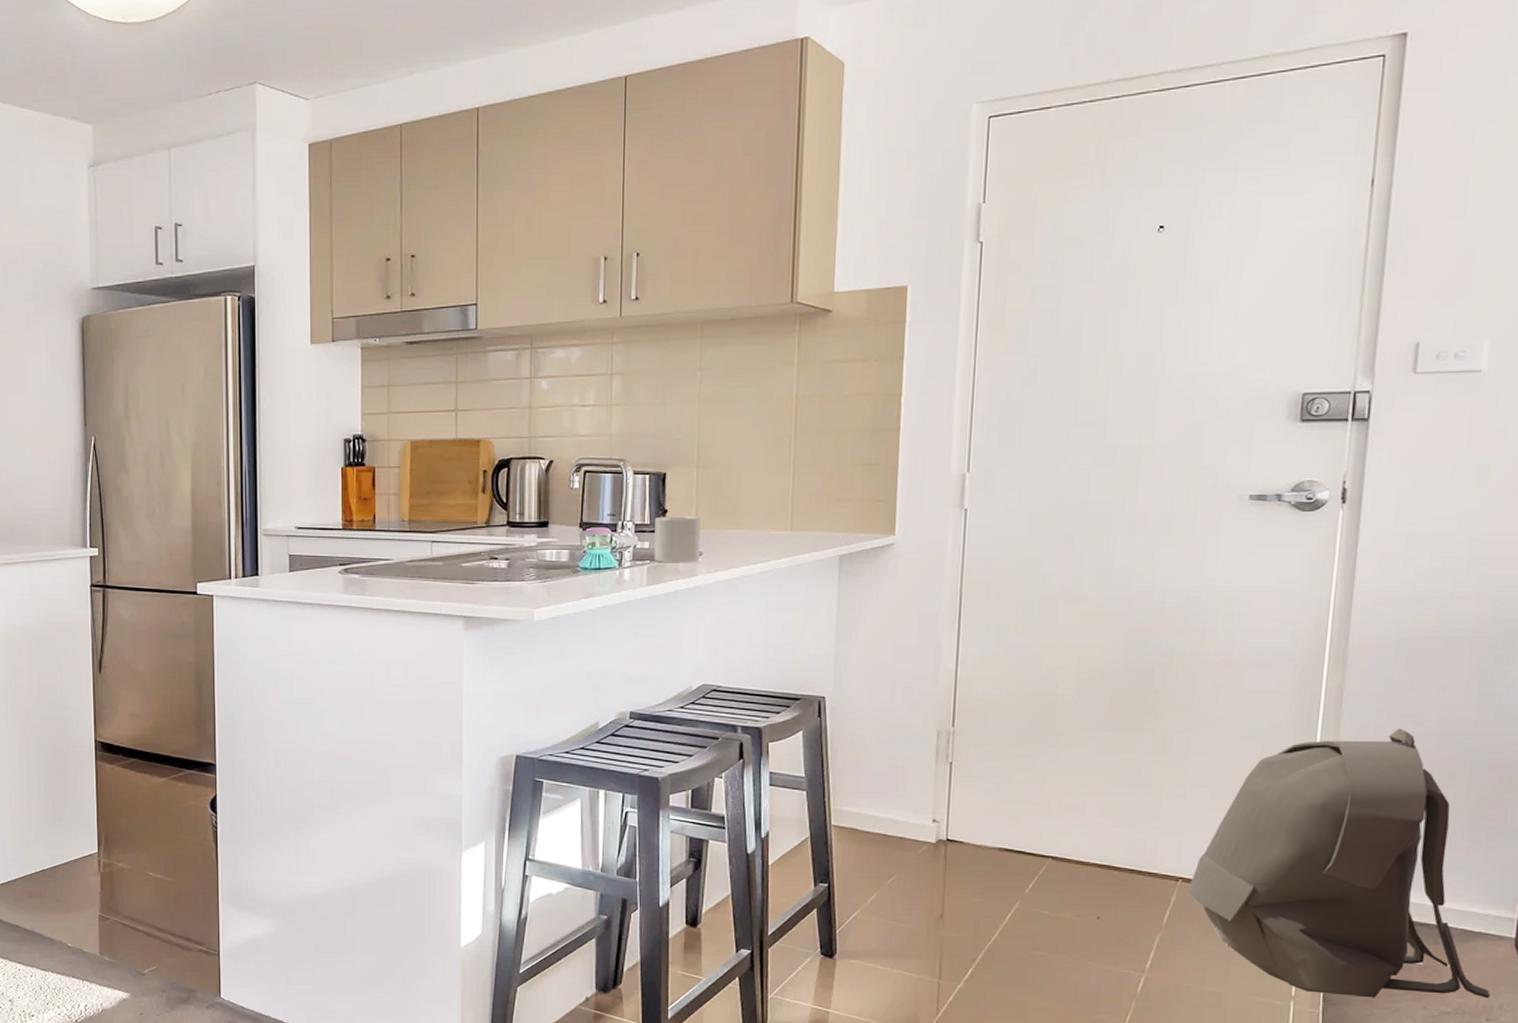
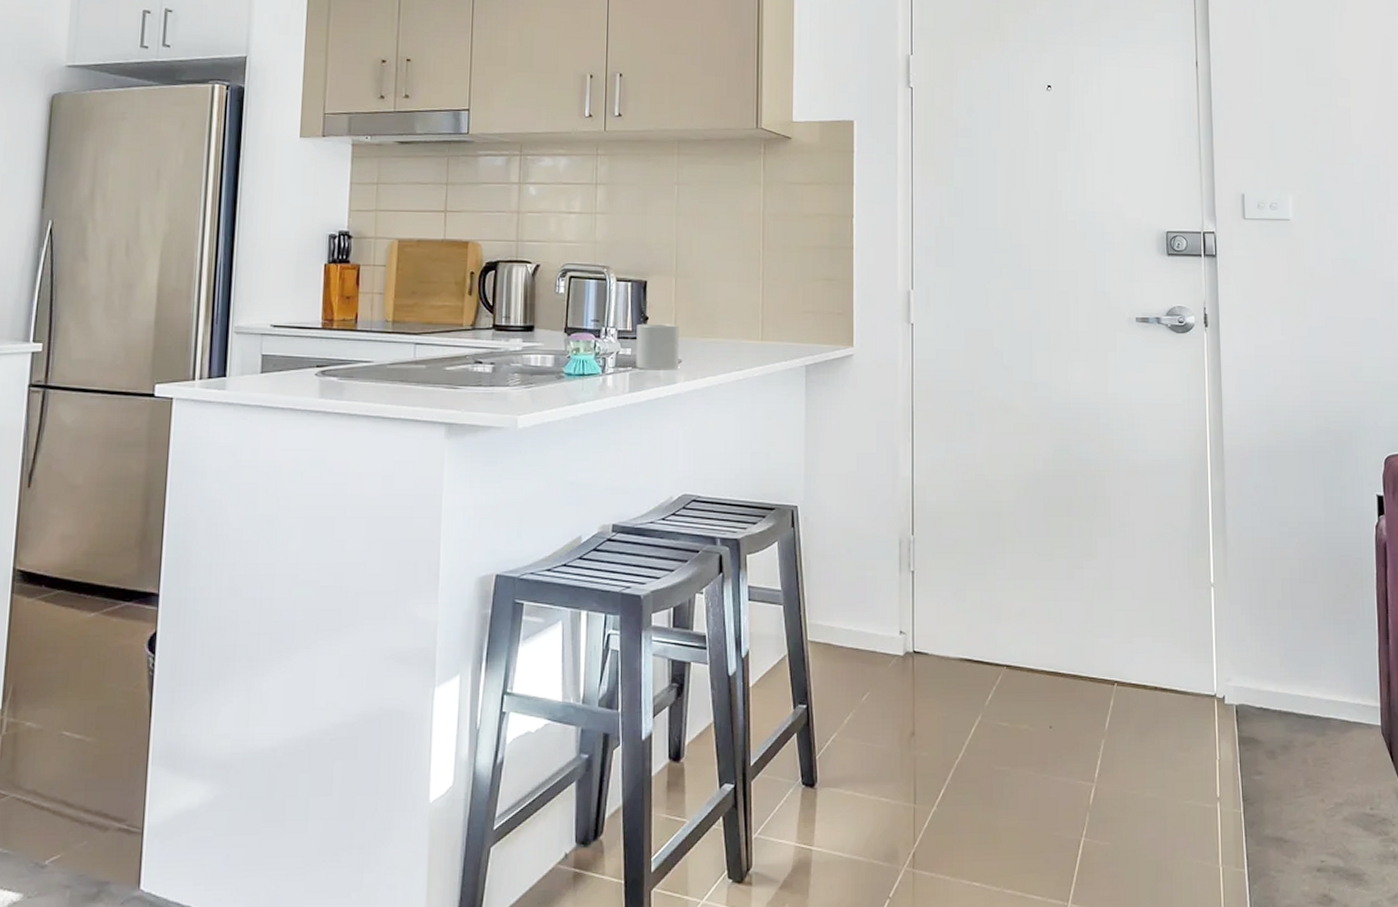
backpack: present [1188,728,1490,999] -> none [1123,529,1370,794]

